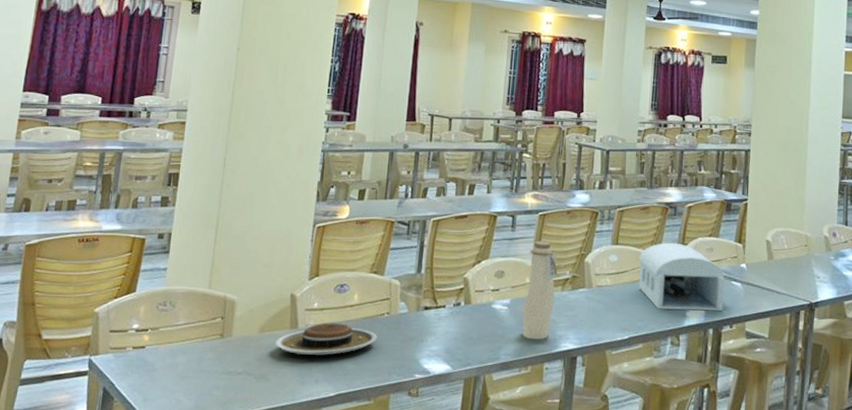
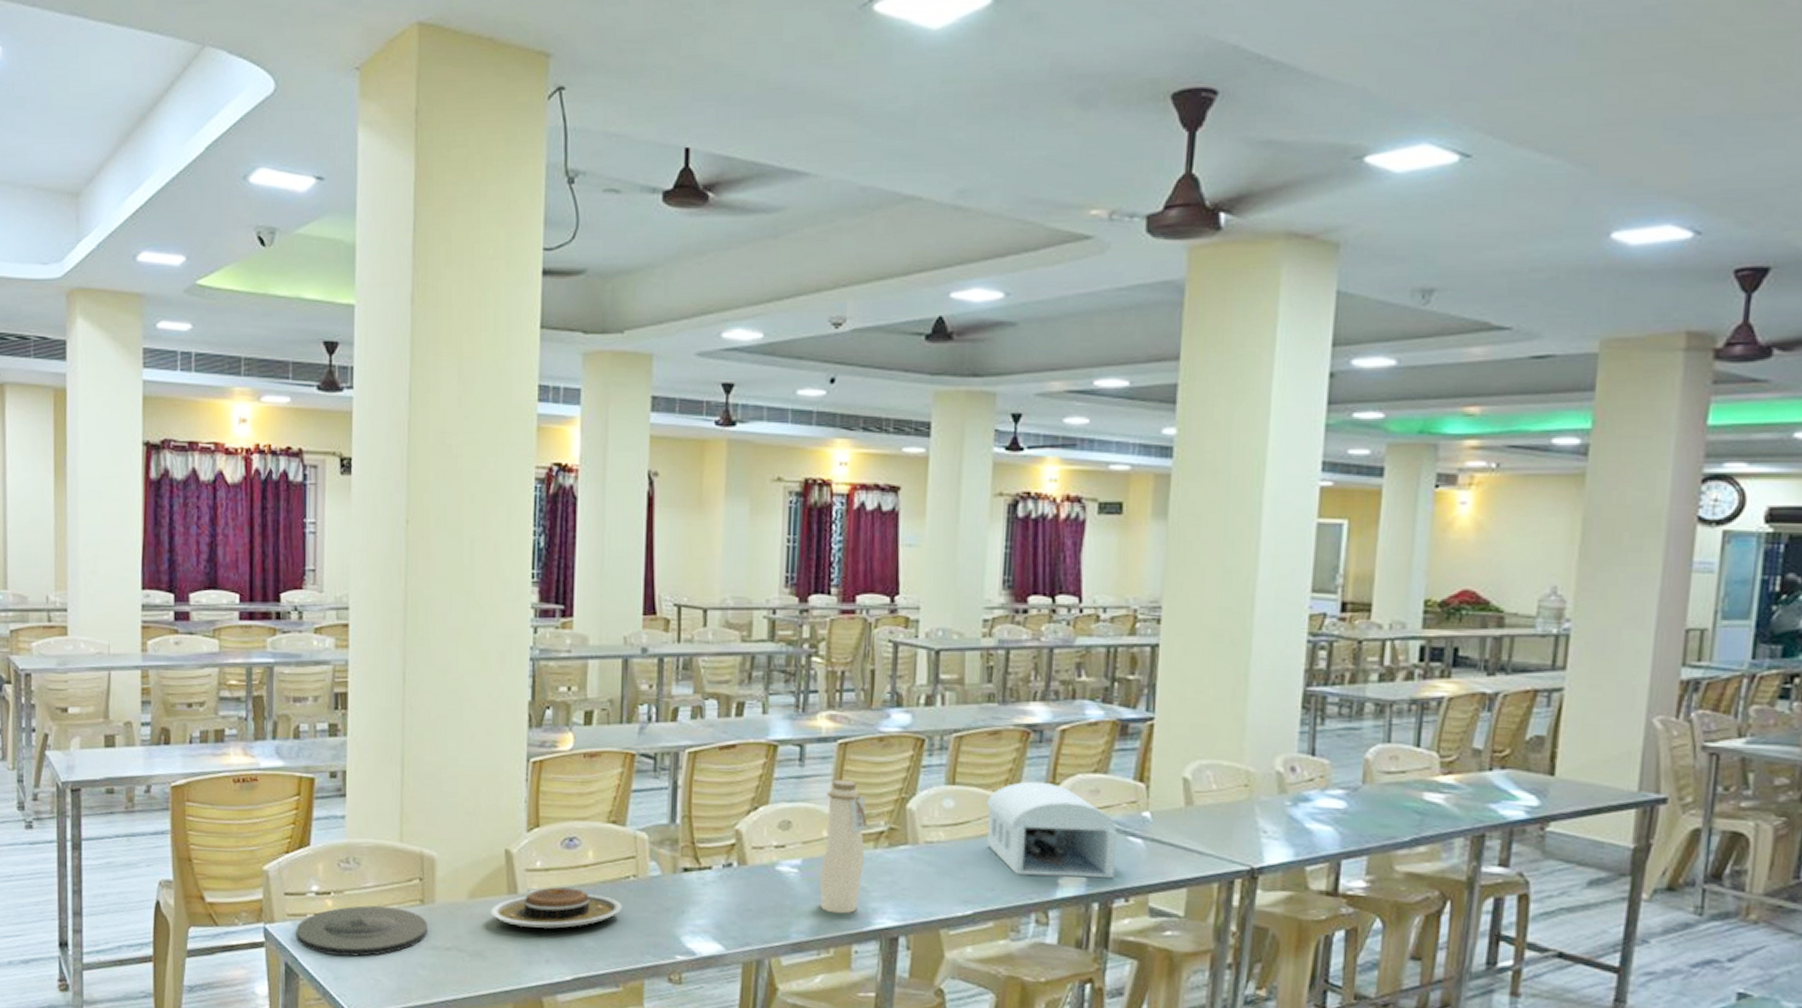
plate: none [115,339,224,382] -> present [296,905,427,957]

